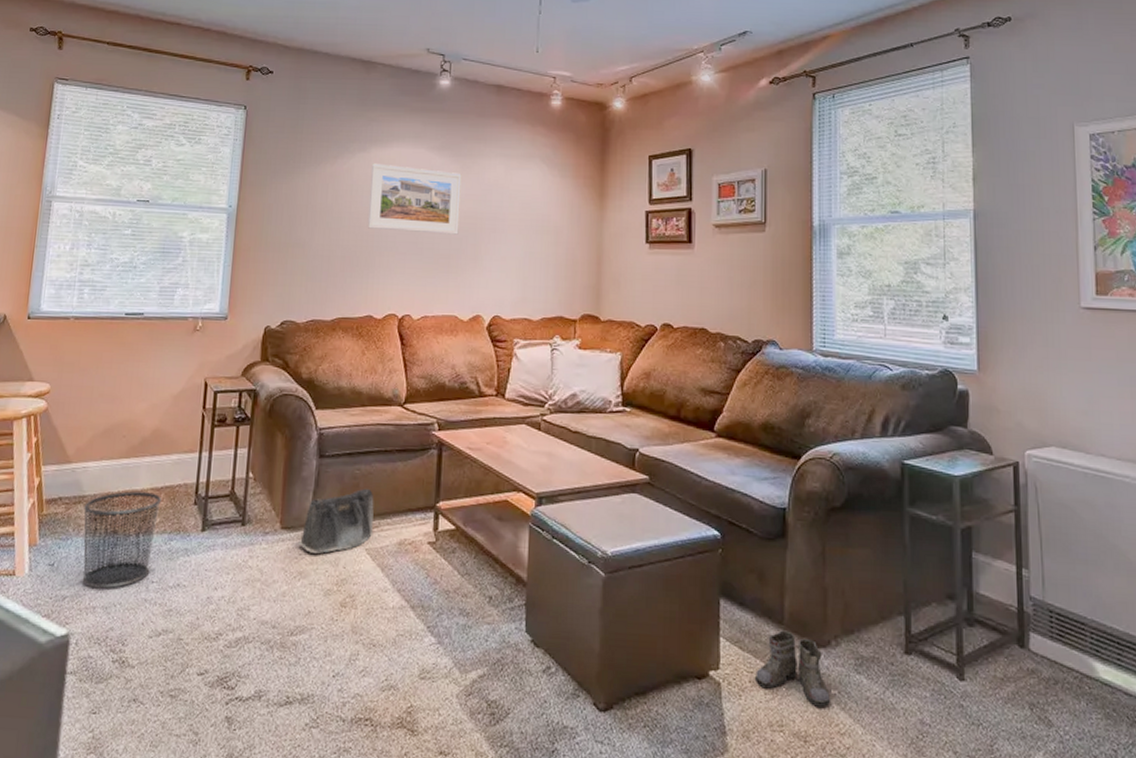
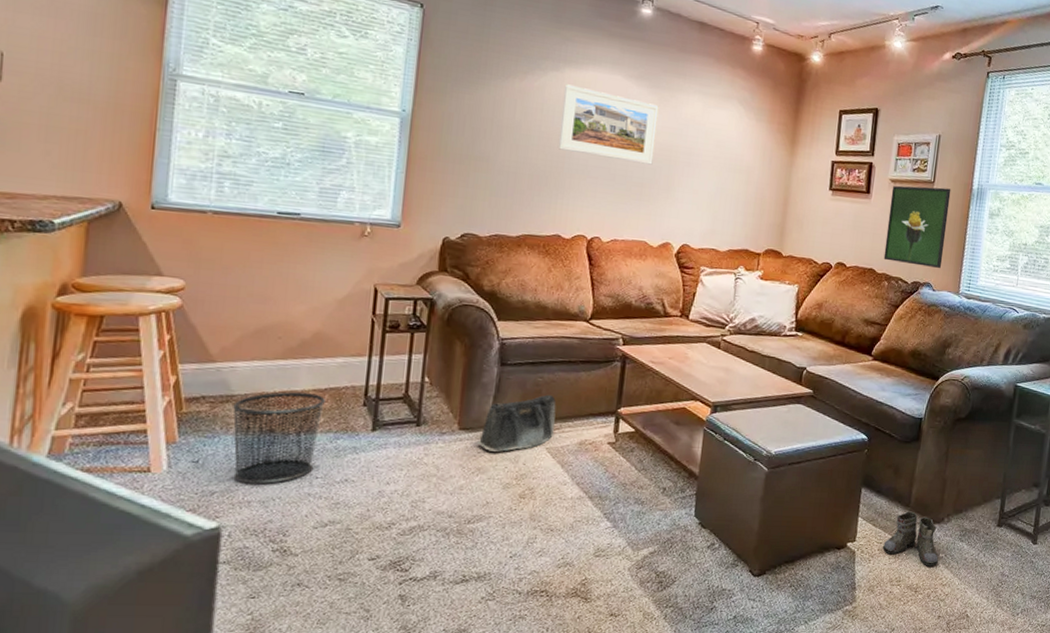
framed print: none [716,228,787,322] -> present [883,185,951,268]

